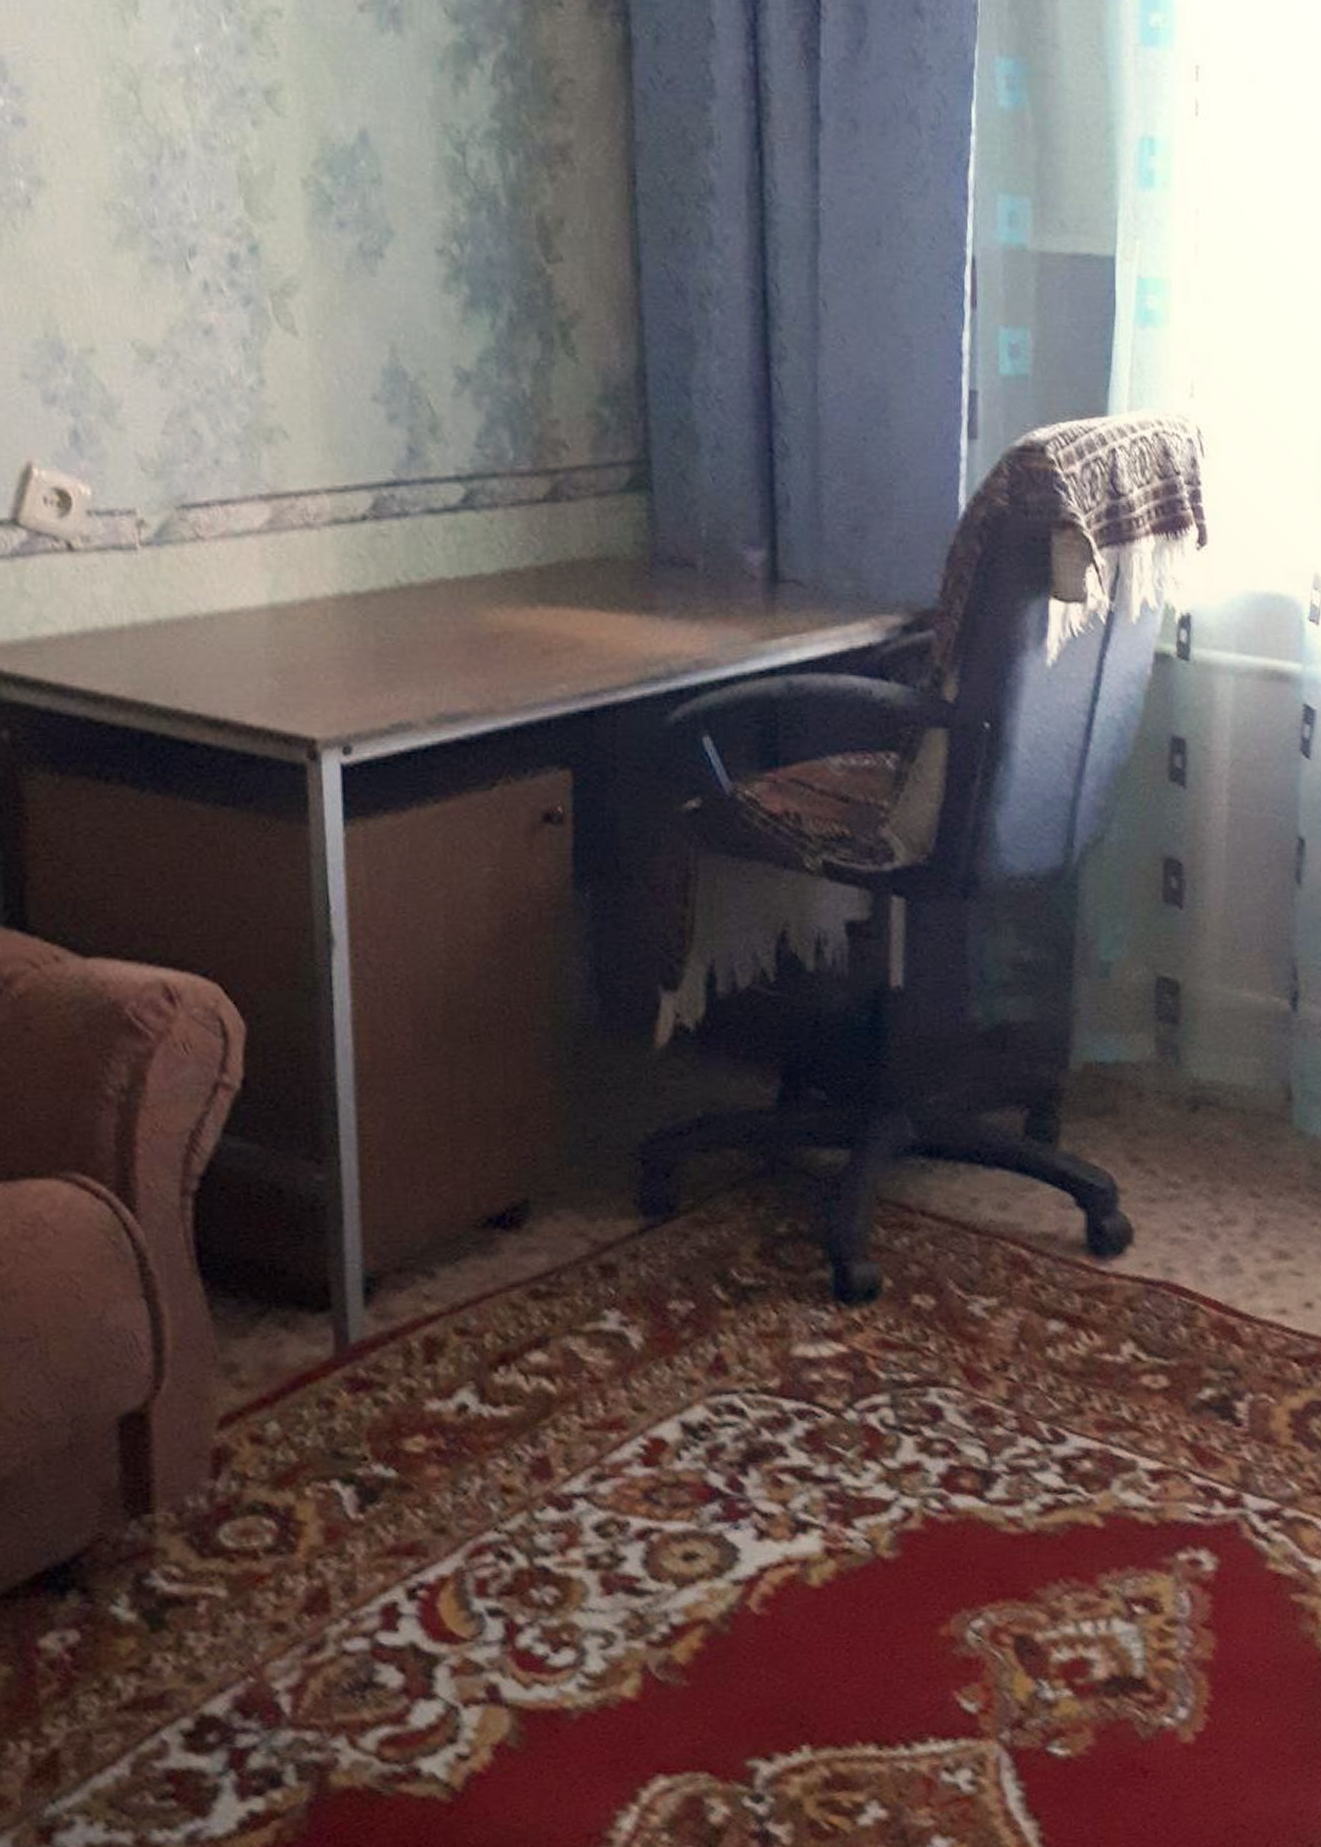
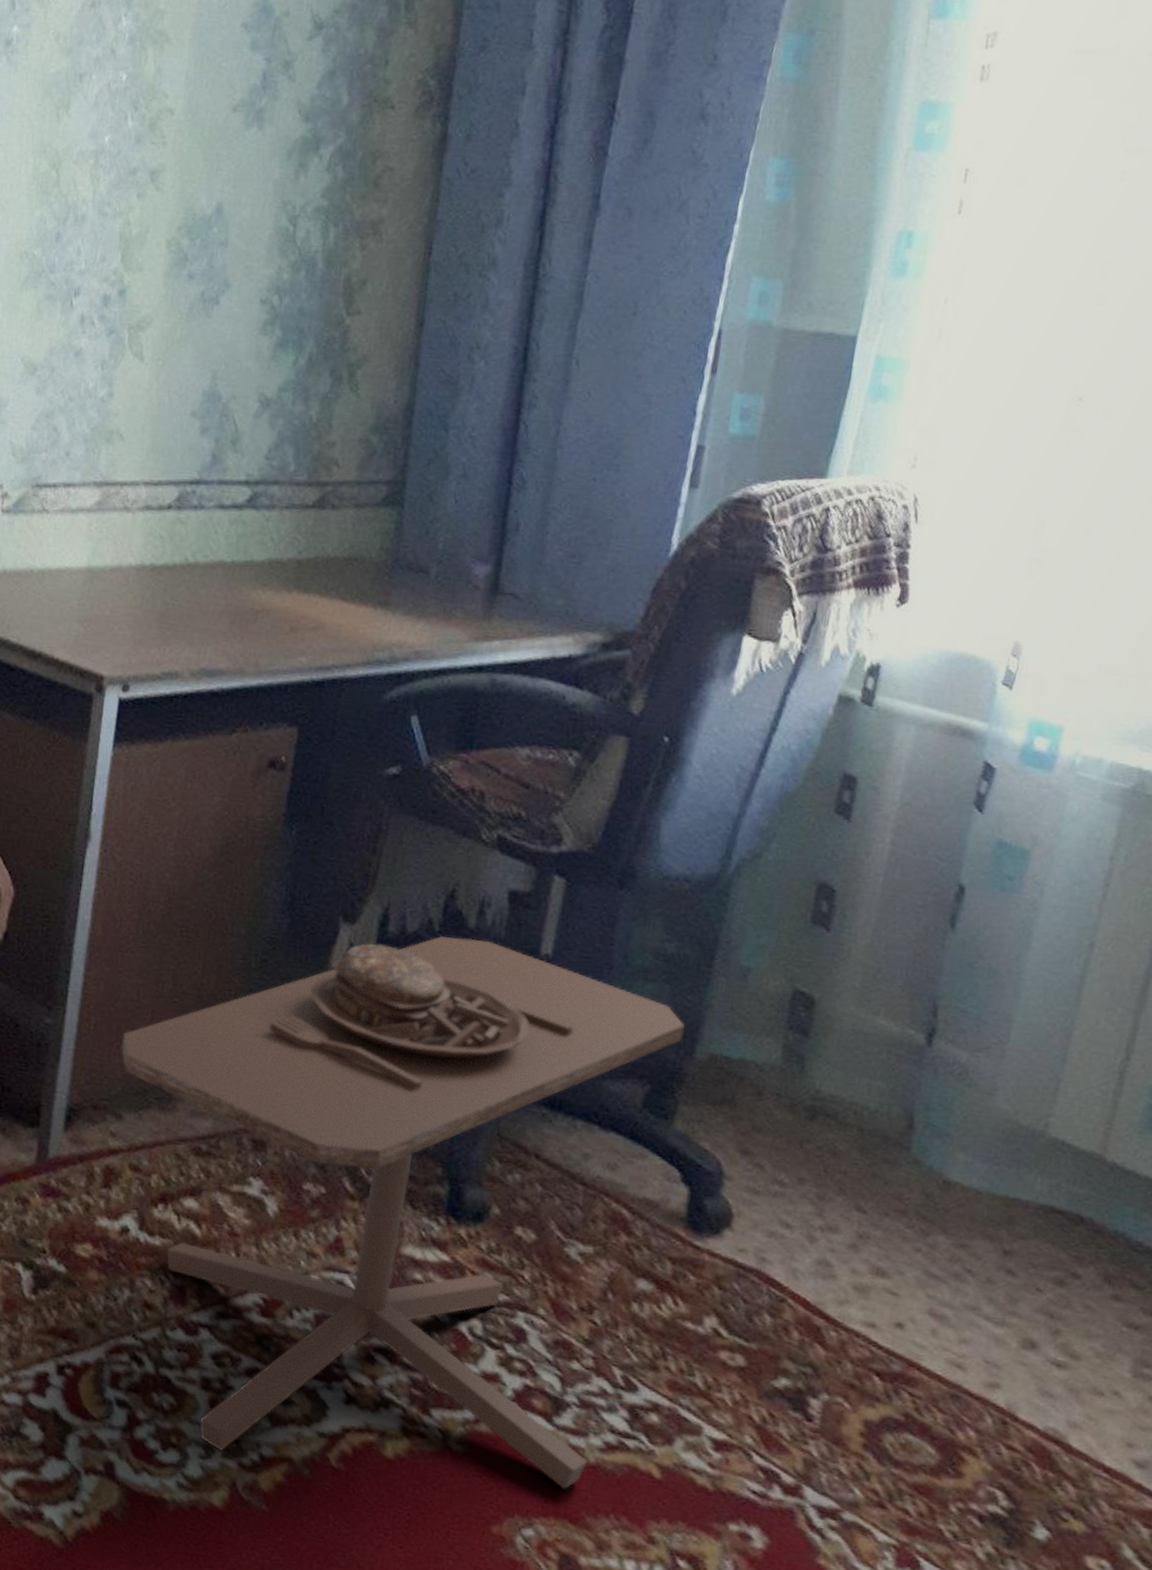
side table: none [419,982,1054,1634] -> present [121,935,685,1489]

